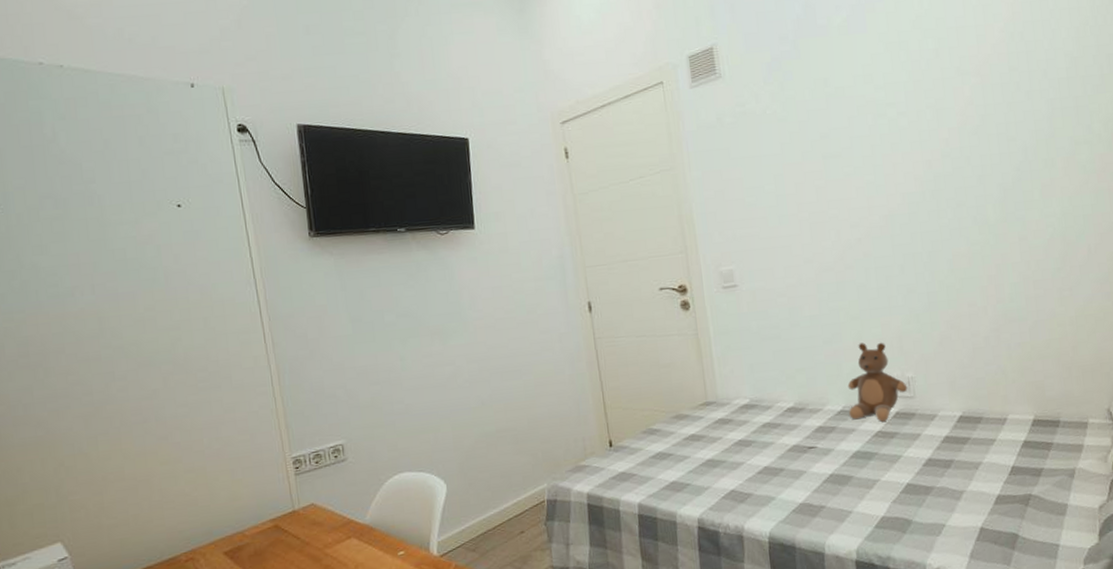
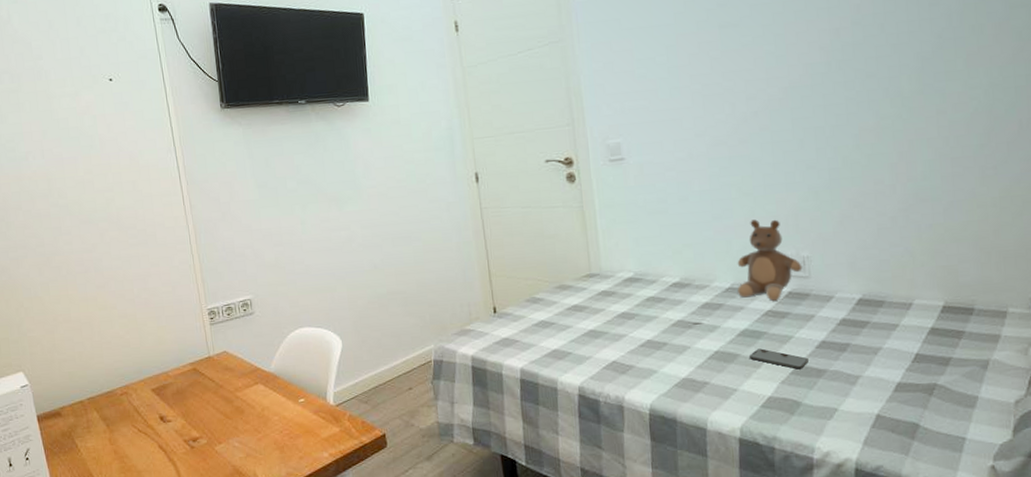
phone: none [862,469,917,488] -> present [750,348,808,370]

